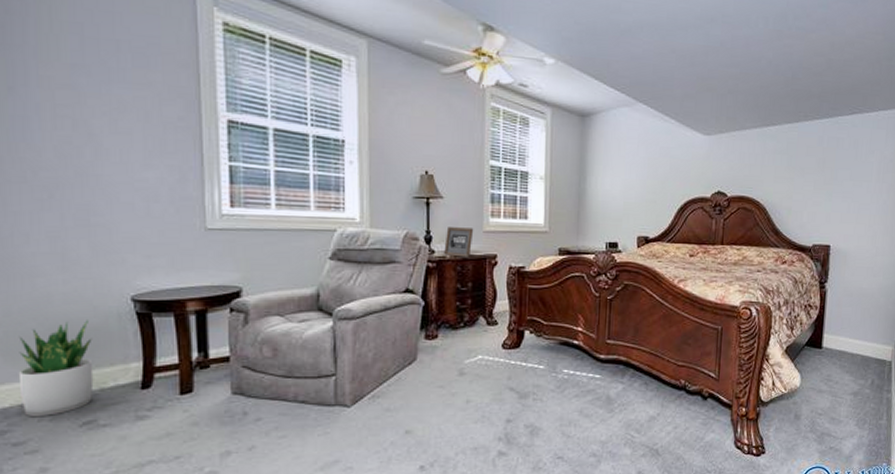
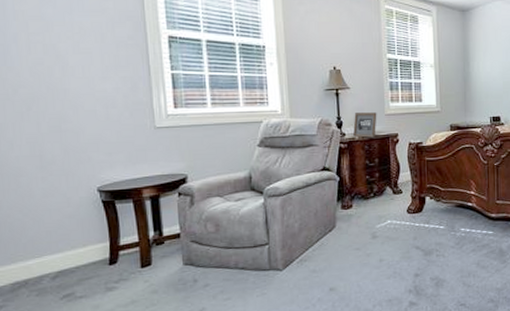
planter: present [18,320,94,418] -> none [8,210,71,294]

